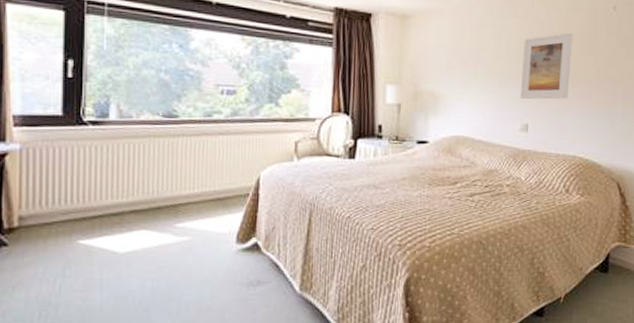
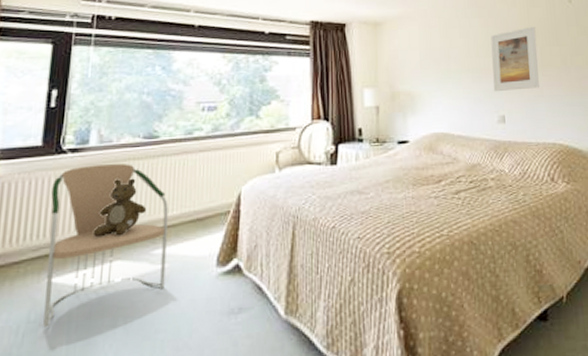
armchair: none [76,139,189,282] -> present [43,164,168,328]
teddy bear: none [118,154,169,208] -> present [92,178,147,238]

